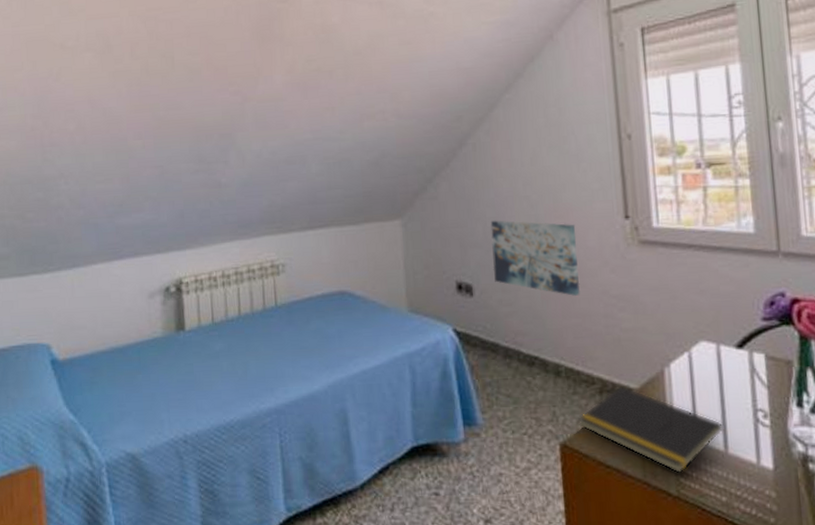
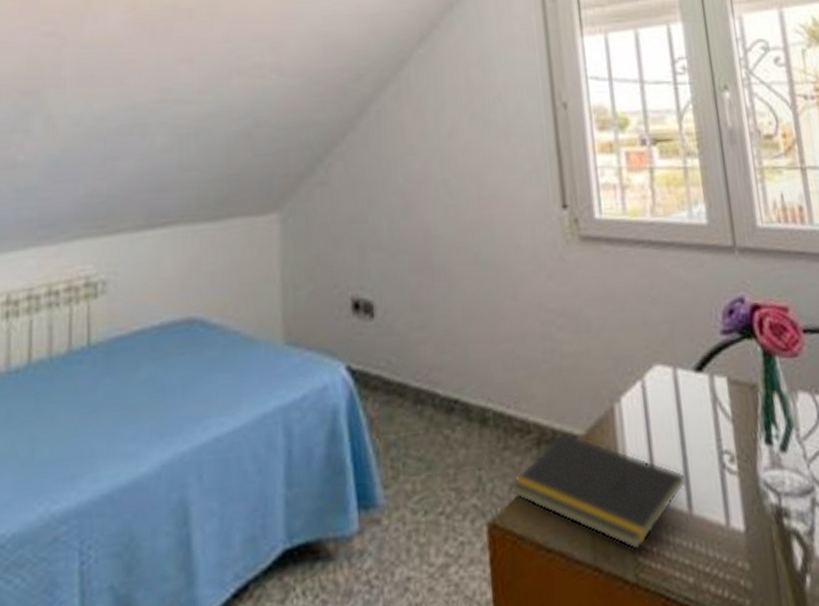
wall art: present [490,220,581,296] -> none [398,212,512,312]

